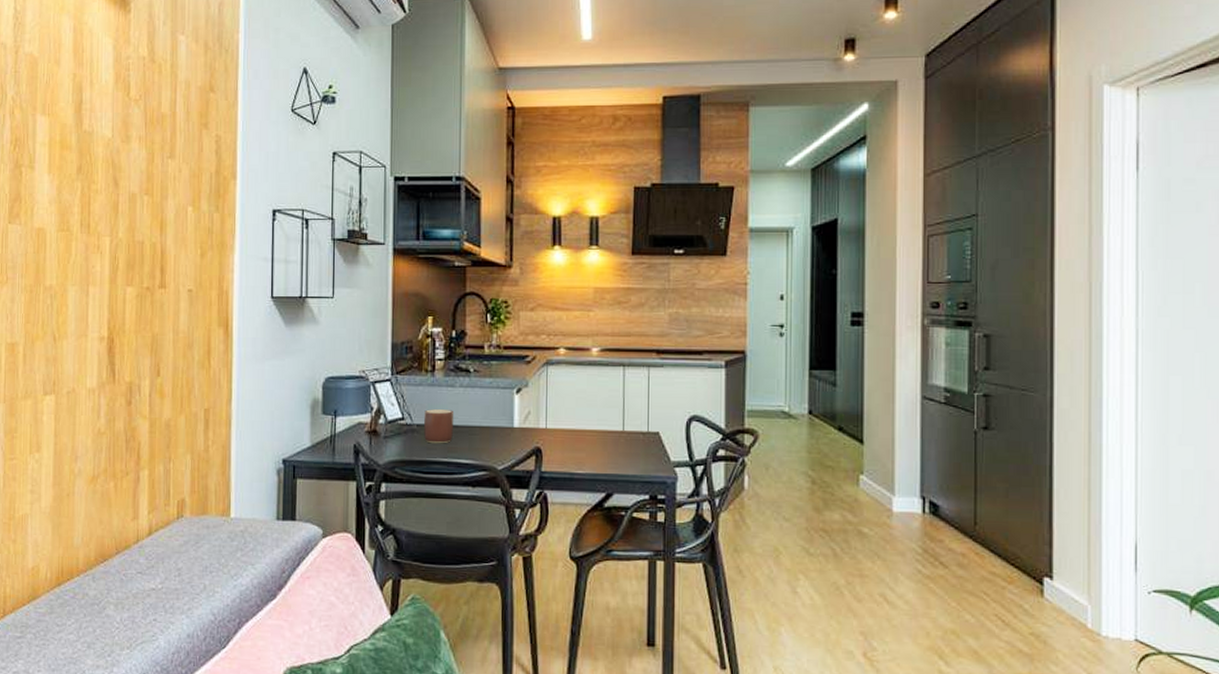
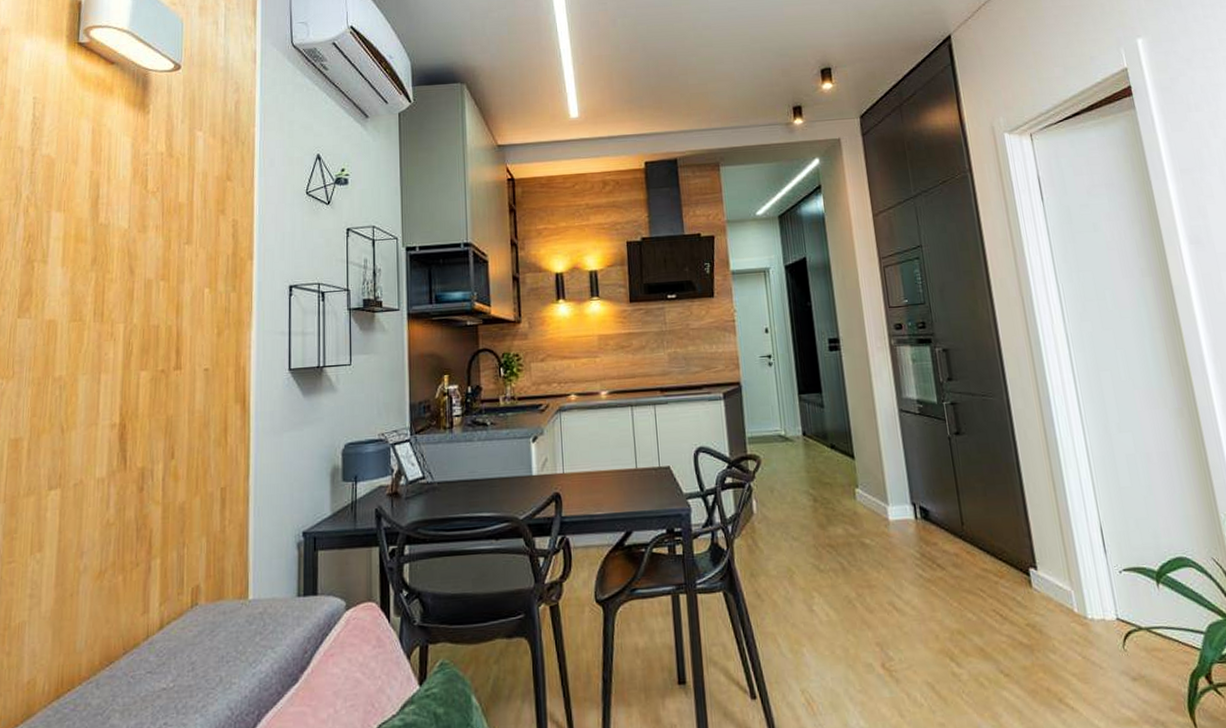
mug: present [424,409,454,444] -> none [445,464,474,500]

